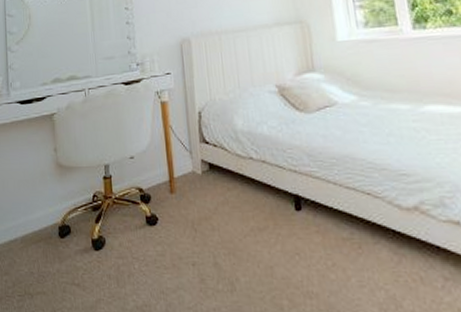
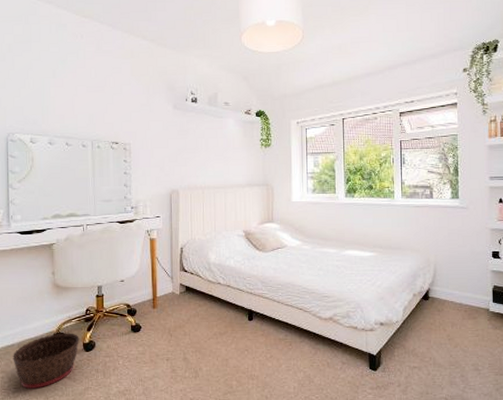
basket: none [16,225,87,298] -> present [13,333,80,389]

